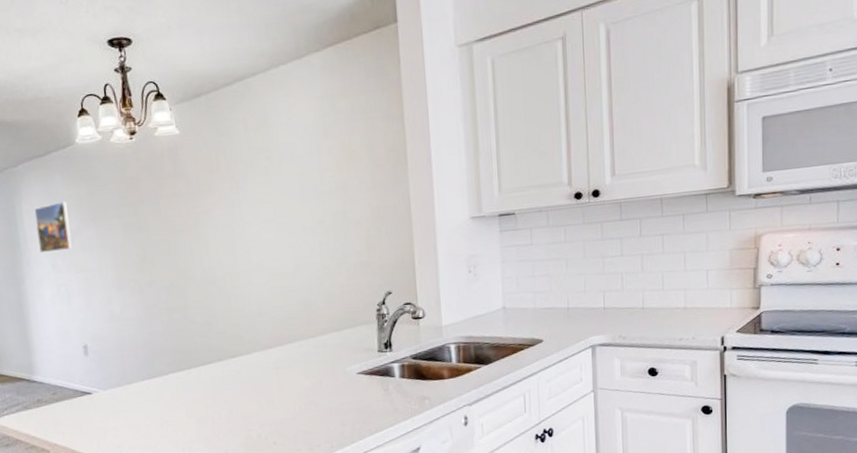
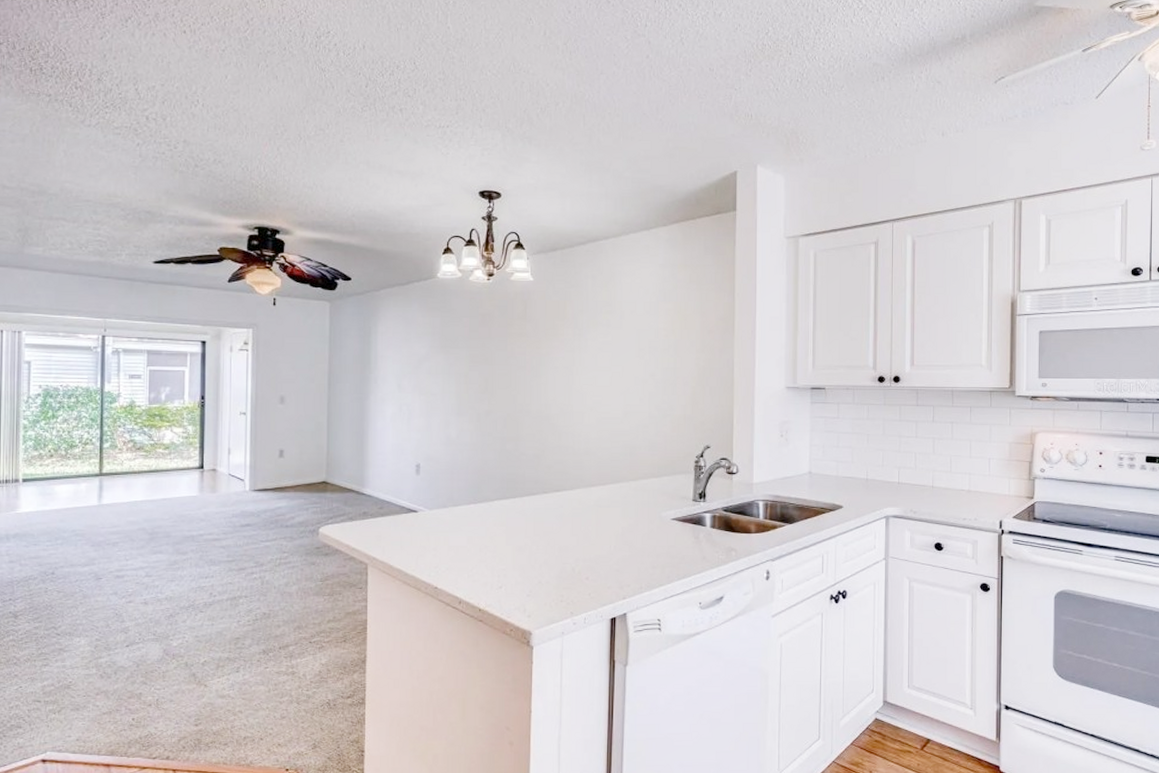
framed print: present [34,201,73,254] -> none [387,328,421,373]

